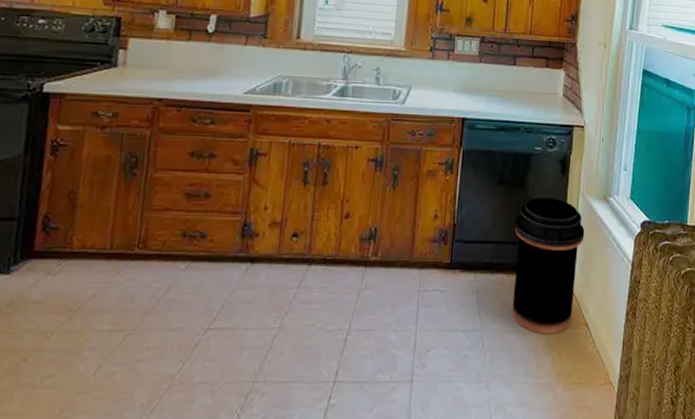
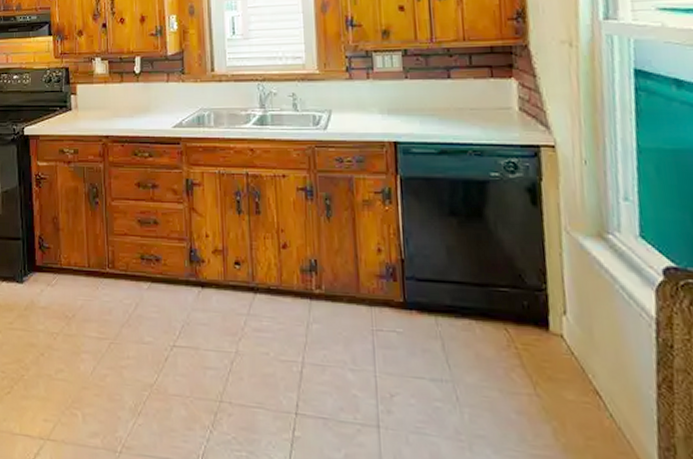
trash can: present [512,198,585,334] -> none [477,232,577,399]

